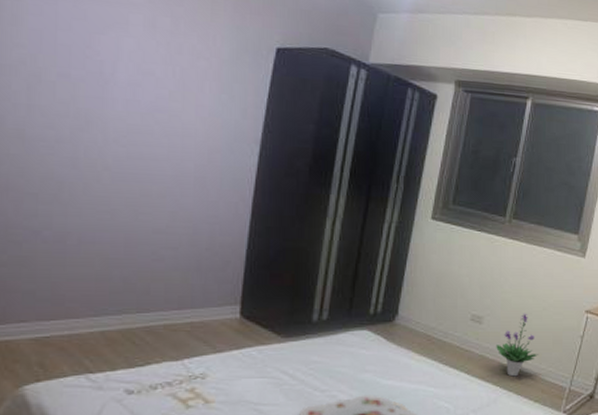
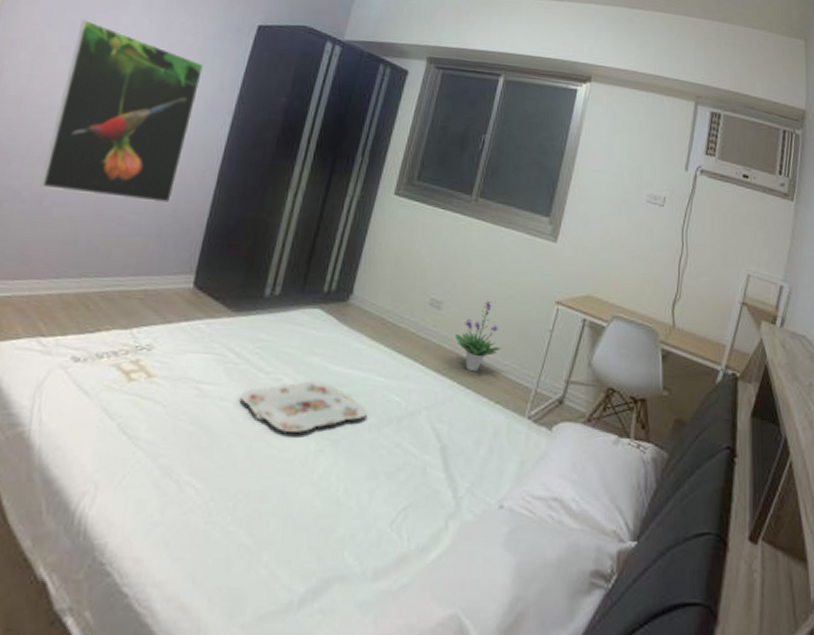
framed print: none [60,42,222,236] -> present [39,19,204,203]

